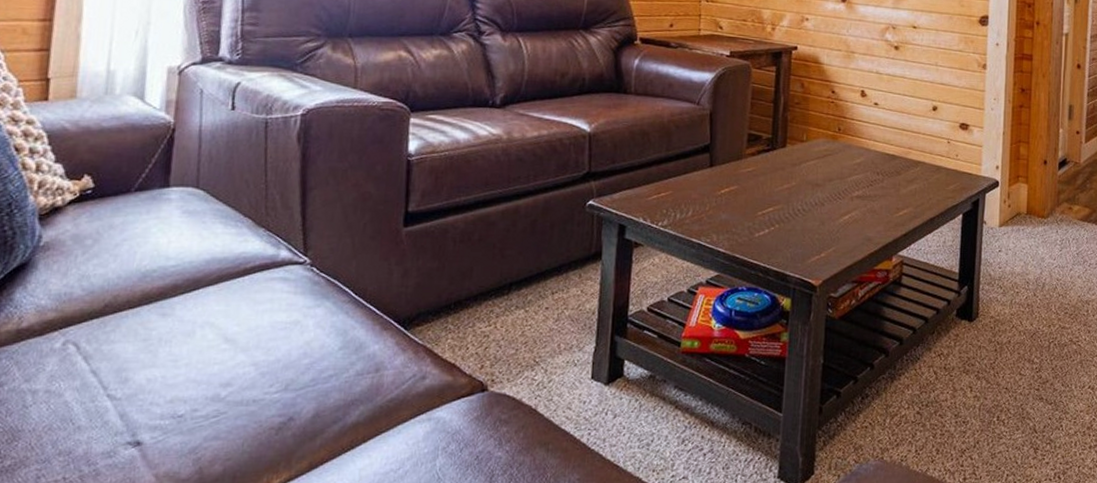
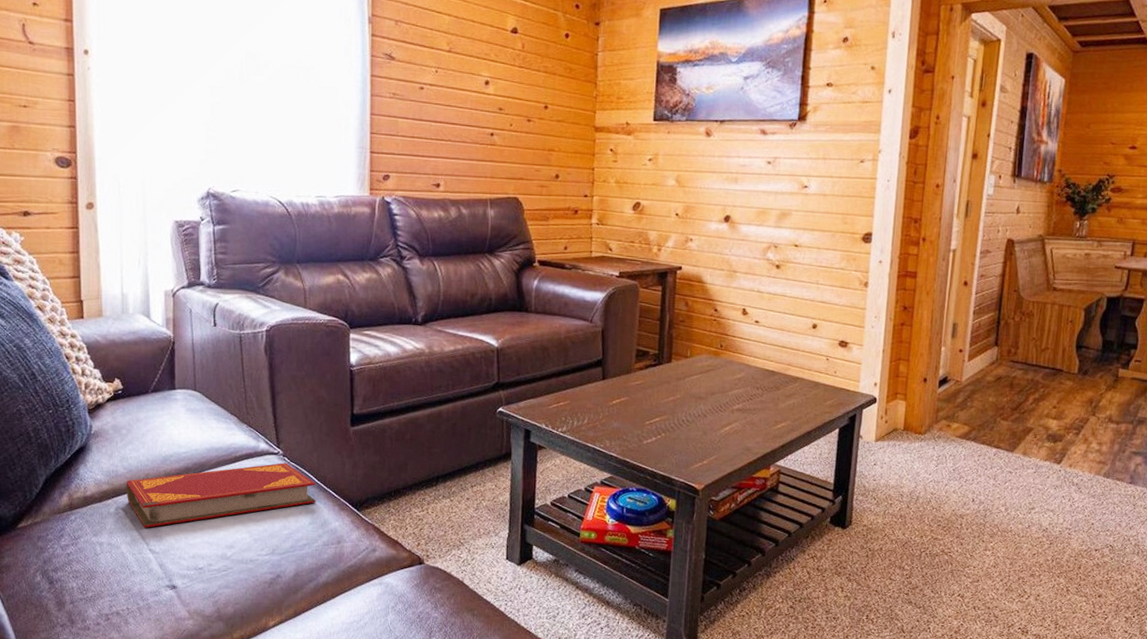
hardback book: none [82,274,352,366] -> present [126,463,316,528]

